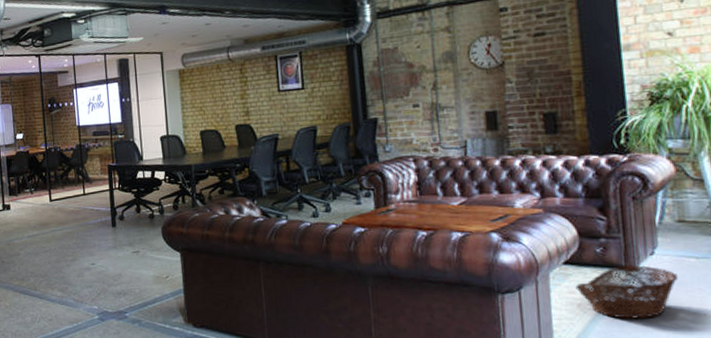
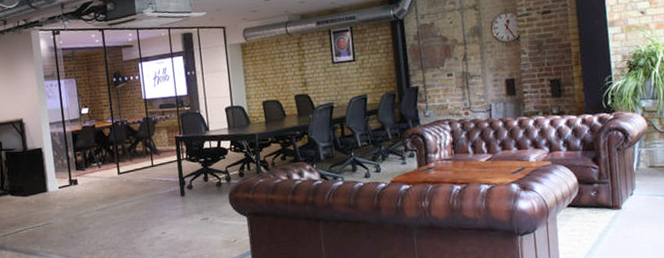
basket: present [575,265,679,319] -> none [576,204,651,250]

